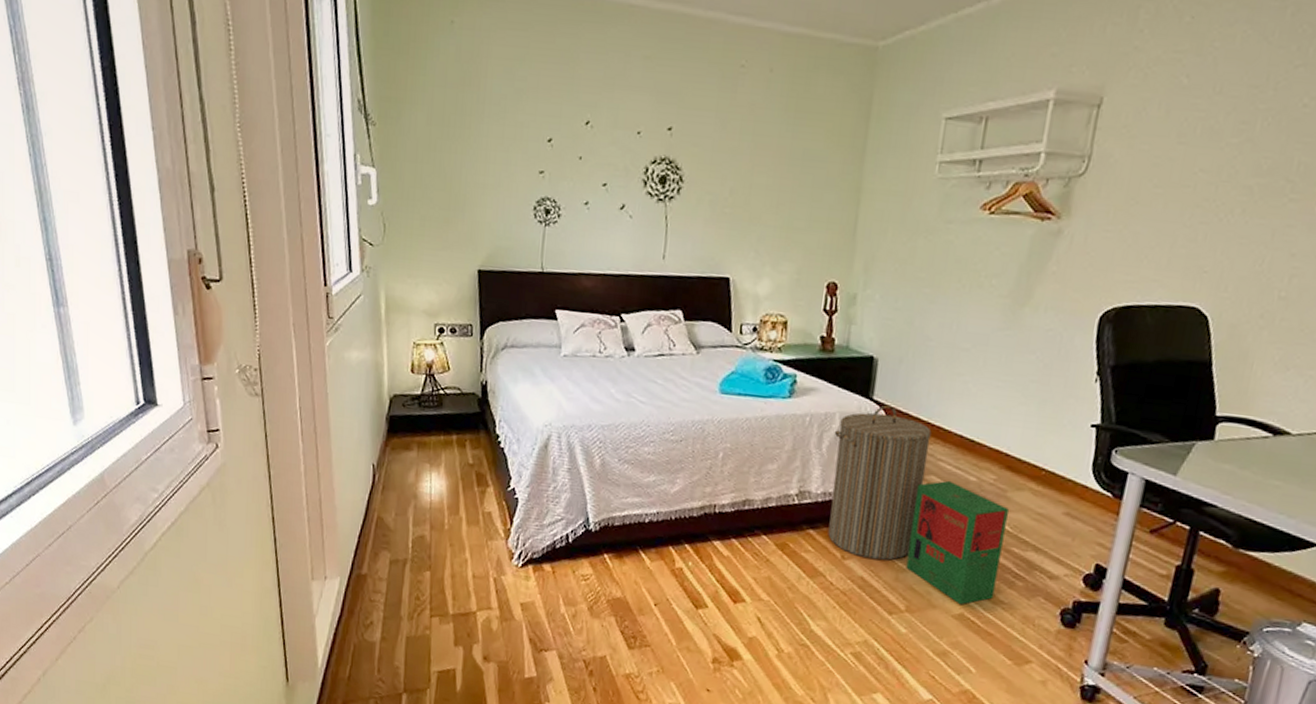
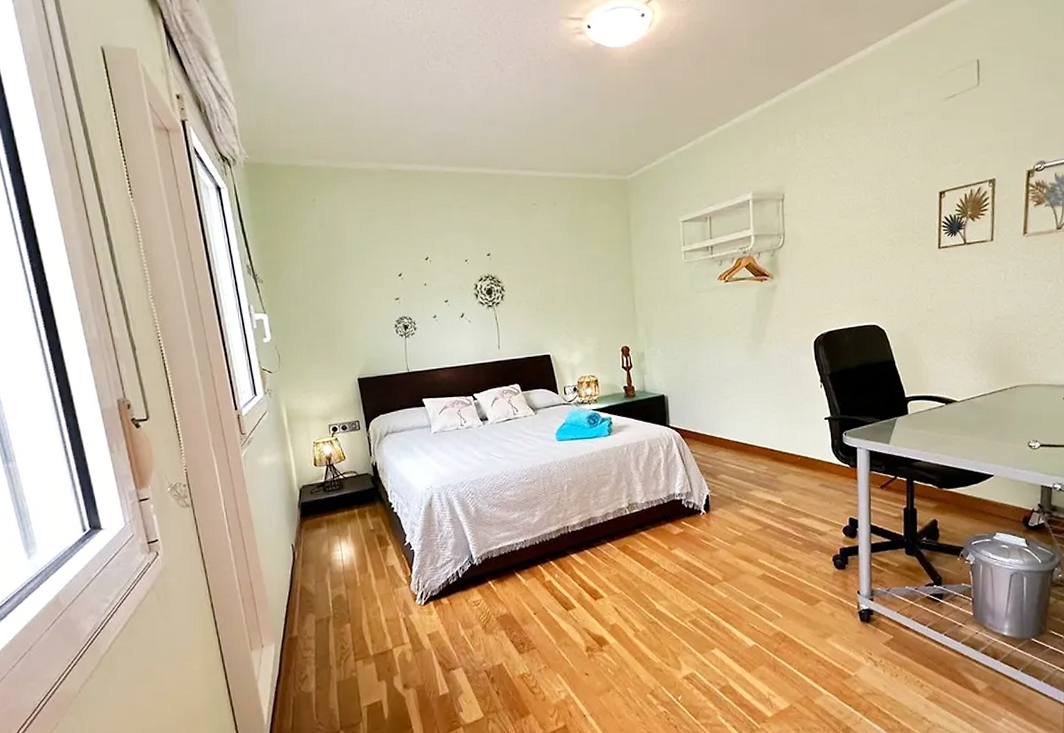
laundry hamper: present [828,404,932,560] -> none [646,428,718,546]
cardboard box: present [906,480,1009,605] -> none [713,476,784,568]

